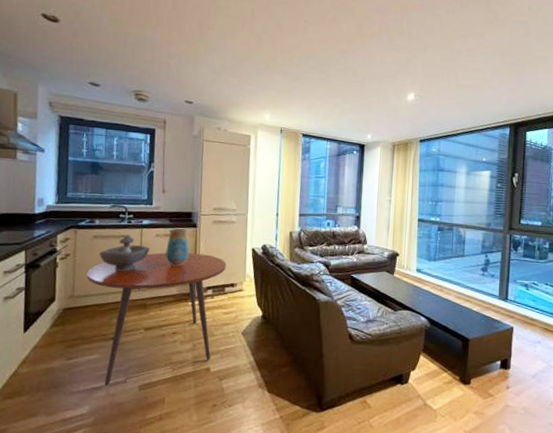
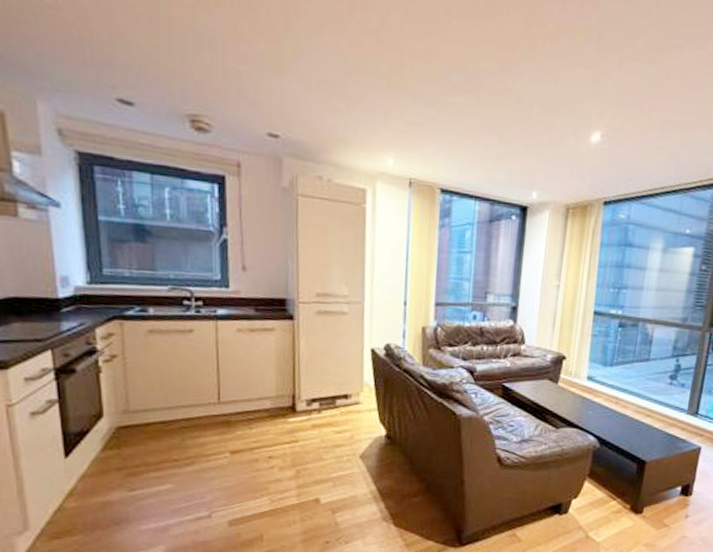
dining table: present [86,252,226,386] -> none [144,353,337,522]
decorative bowl: present [99,234,150,271] -> none [158,329,230,378]
vase: present [165,227,189,266] -> none [252,320,284,372]

